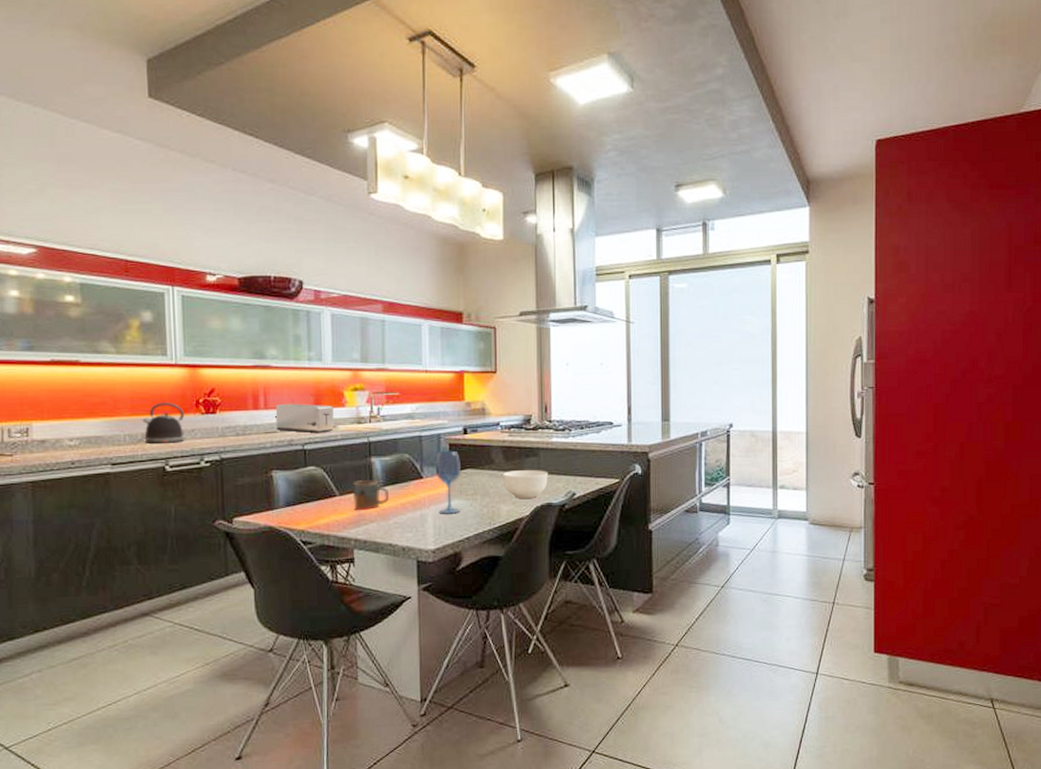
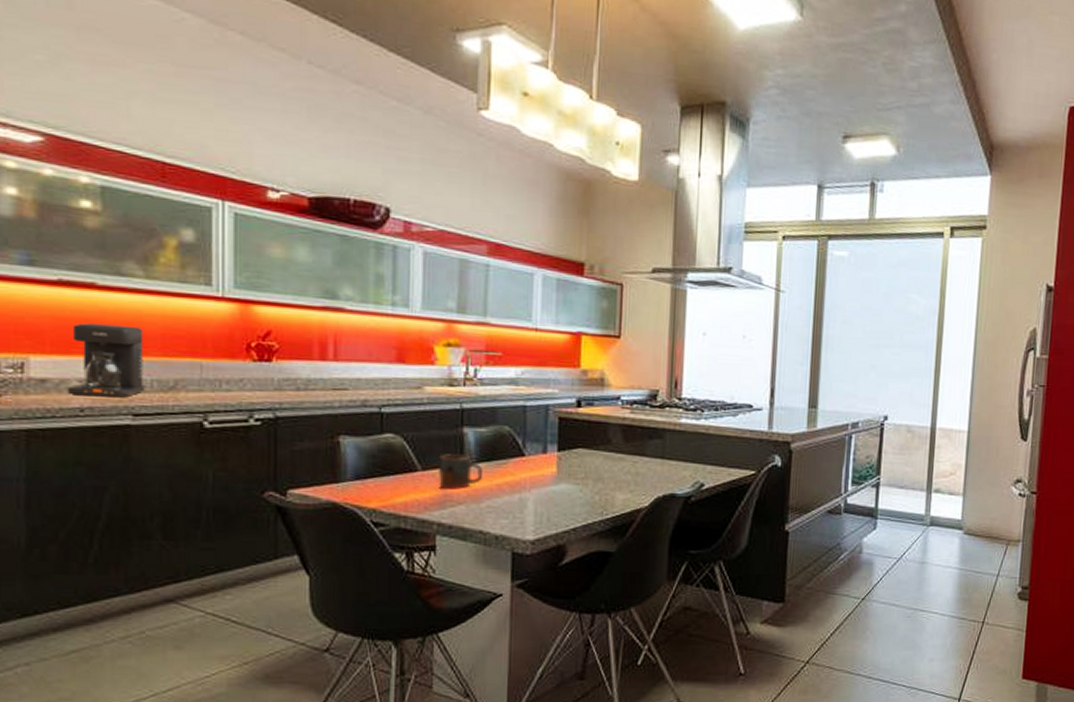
coffee maker: none [61,393,120,451] -> present [67,323,145,398]
kettle: present [142,402,186,444] -> none [176,343,232,394]
toaster: present [275,403,334,434] -> none [347,355,420,395]
wineglass: present [436,450,461,514] -> none [541,425,571,500]
bowl: present [502,469,548,498] -> none [619,453,673,487]

